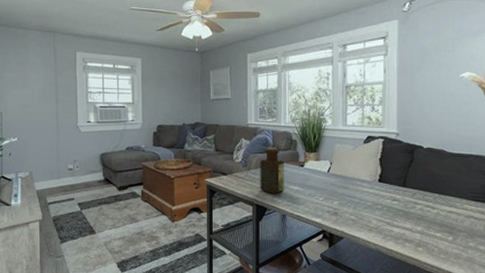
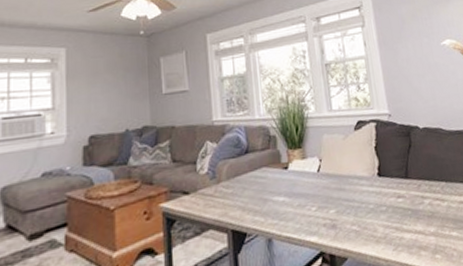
bottle: present [260,147,284,194] -> none [232,147,267,212]

